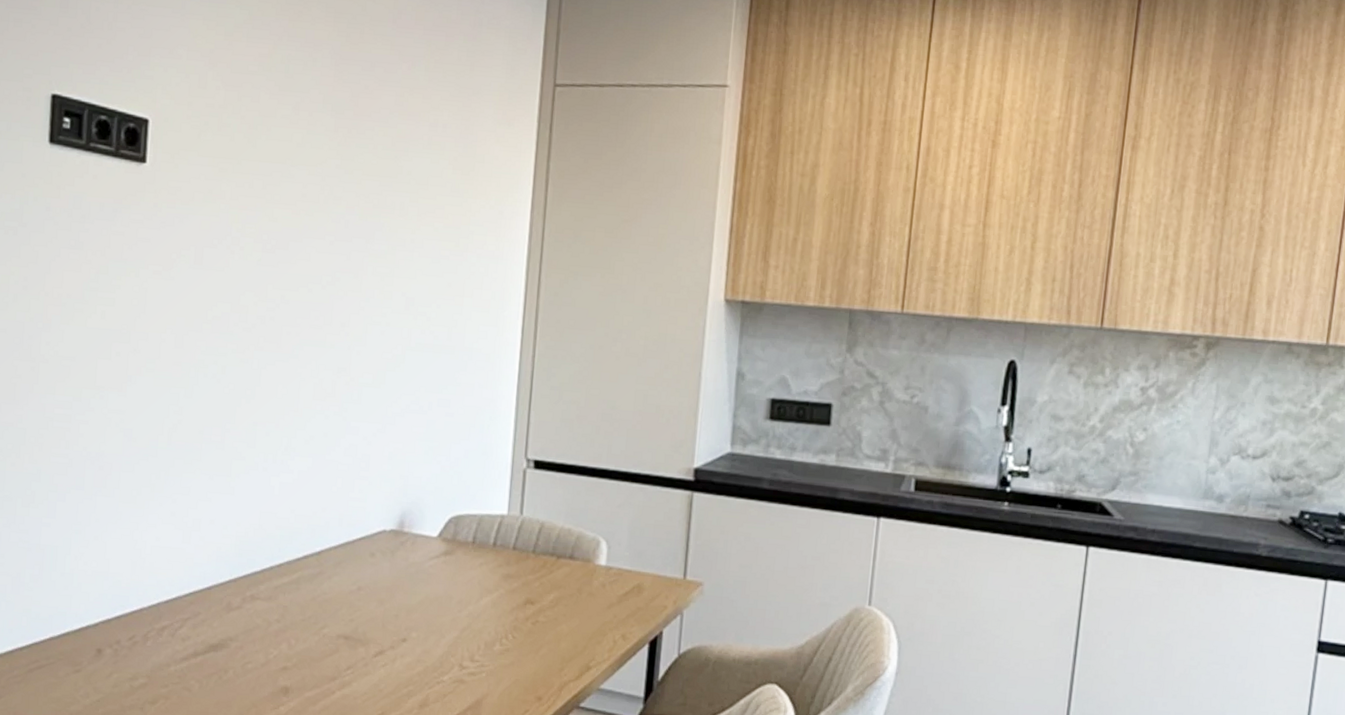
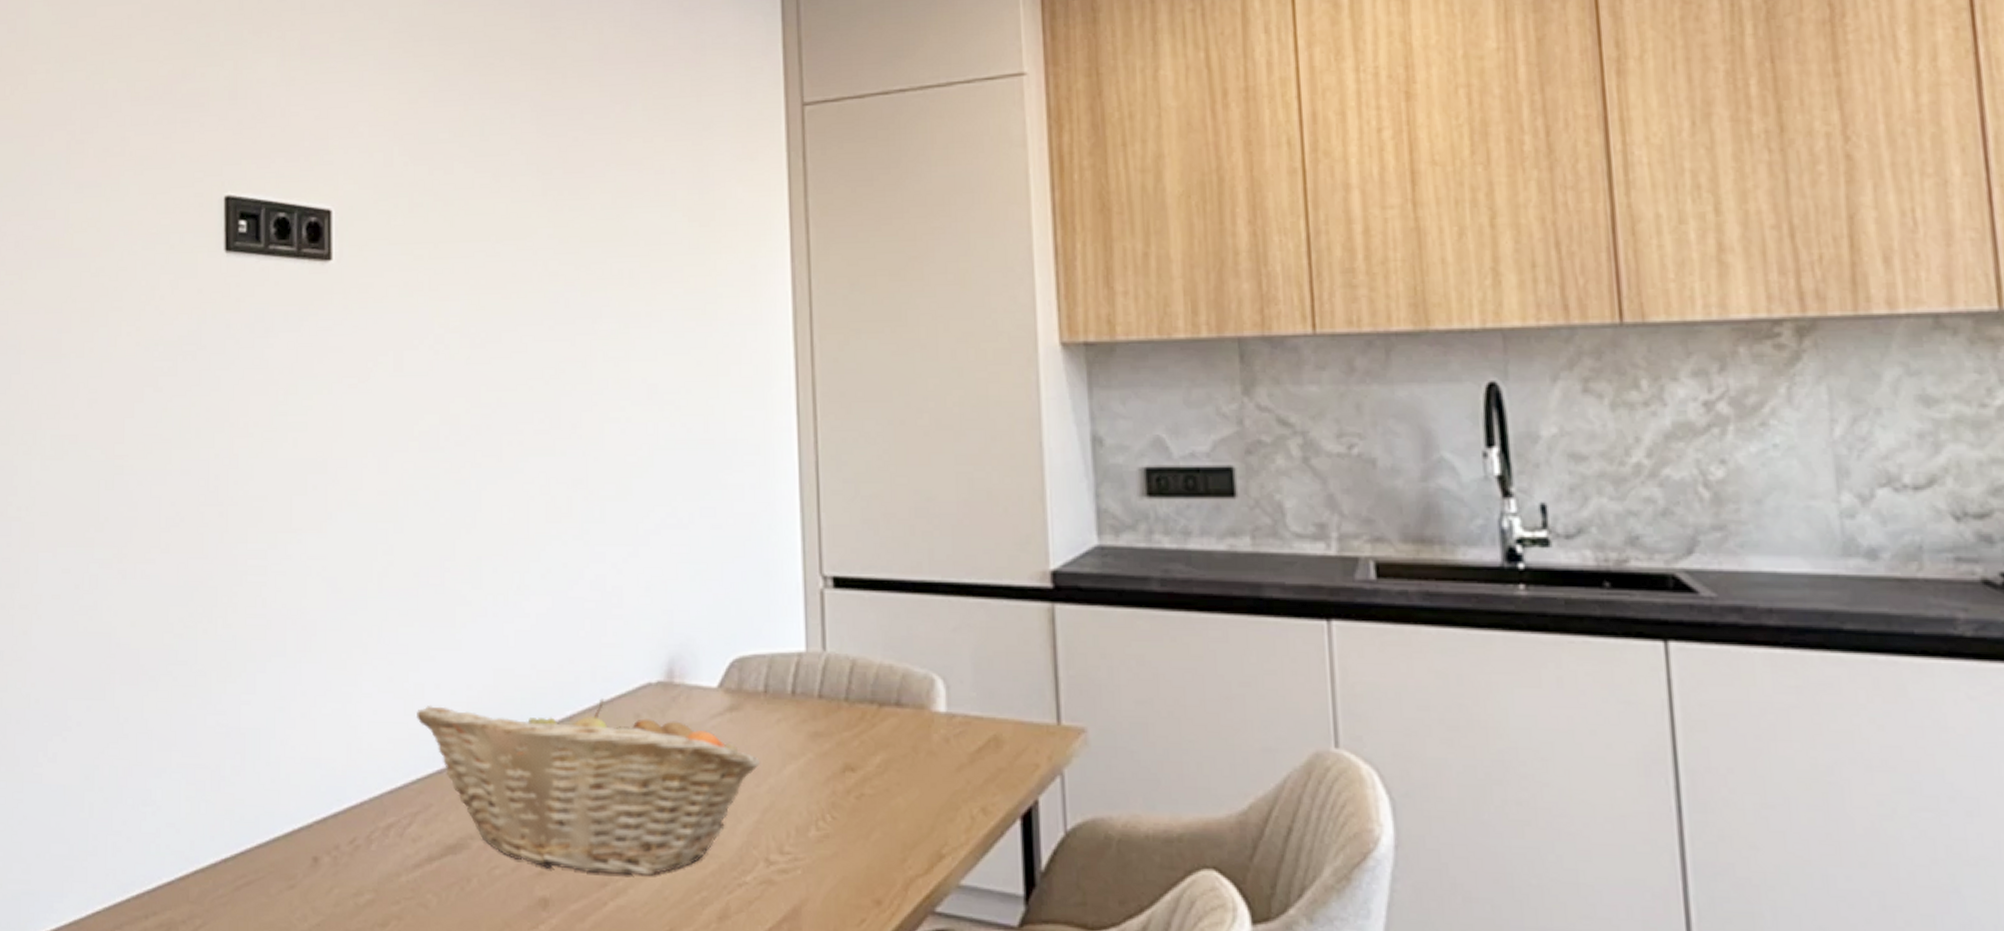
fruit basket: none [193,536,463,673] -> present [417,698,760,876]

